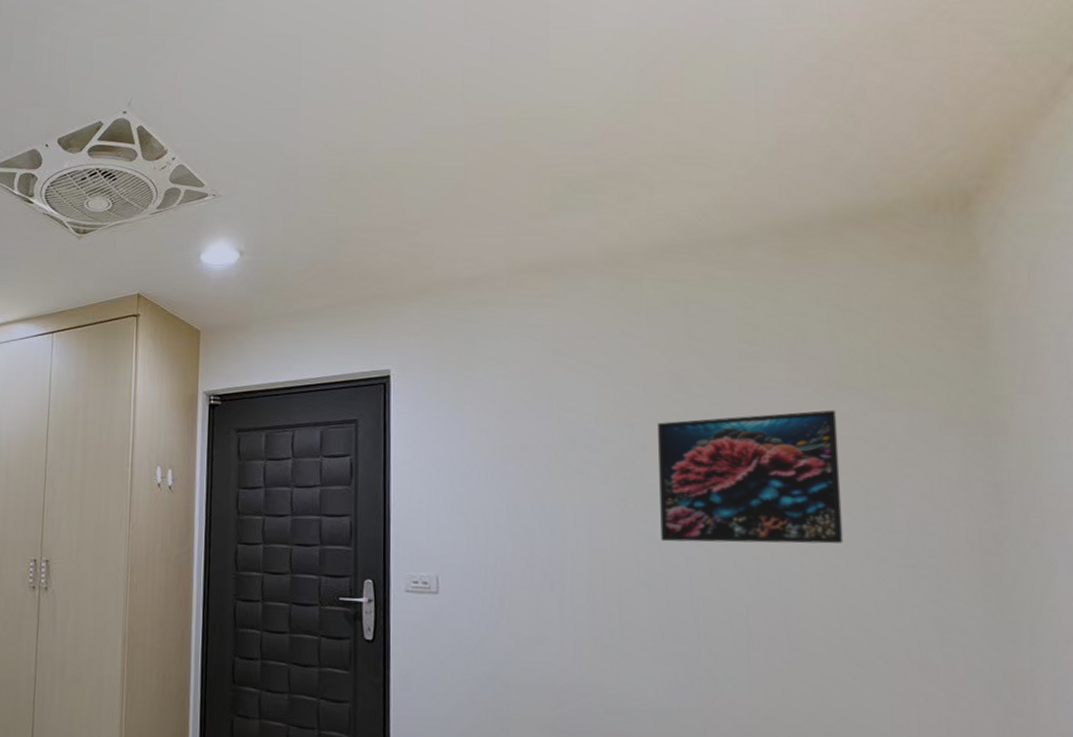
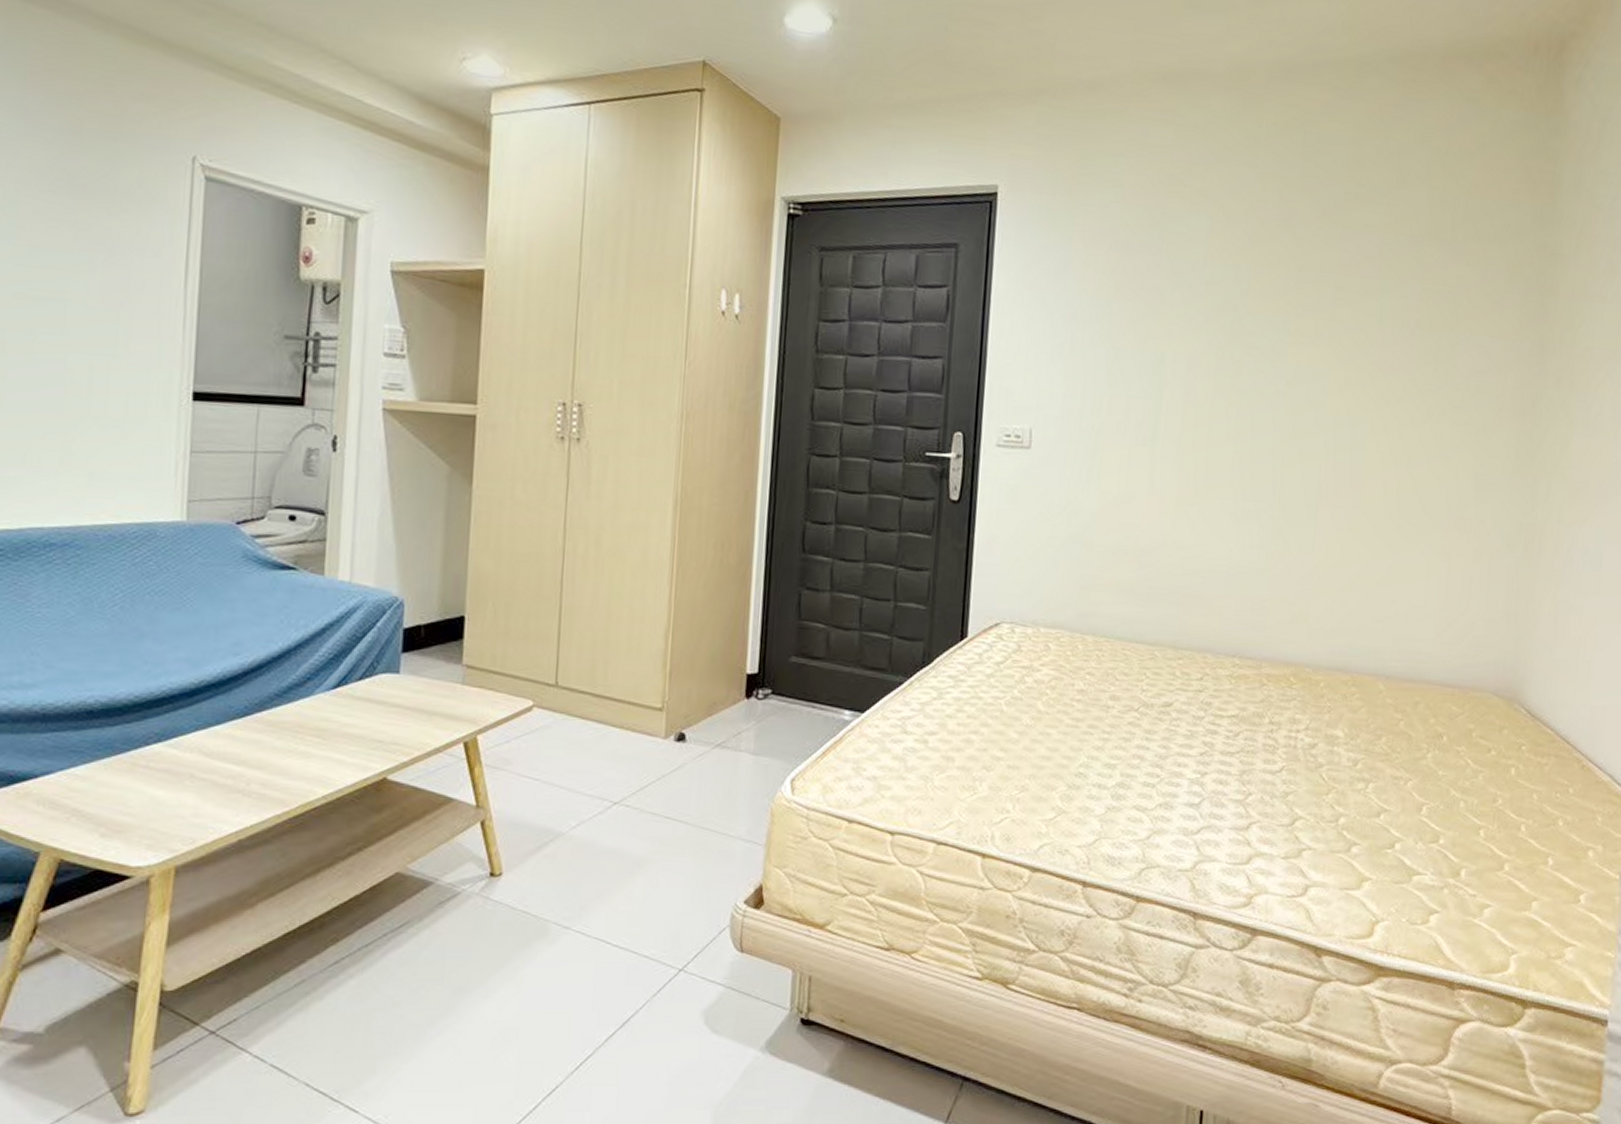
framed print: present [658,410,844,544] -> none [1252,260,1423,400]

